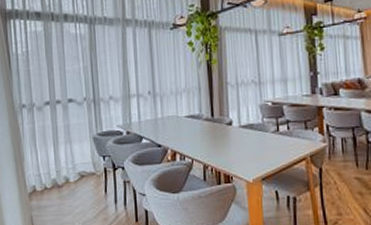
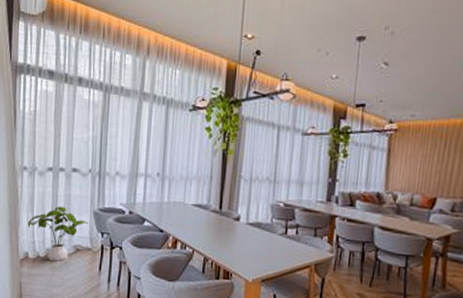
house plant: none [31,136,89,190] -> present [27,206,88,262]

